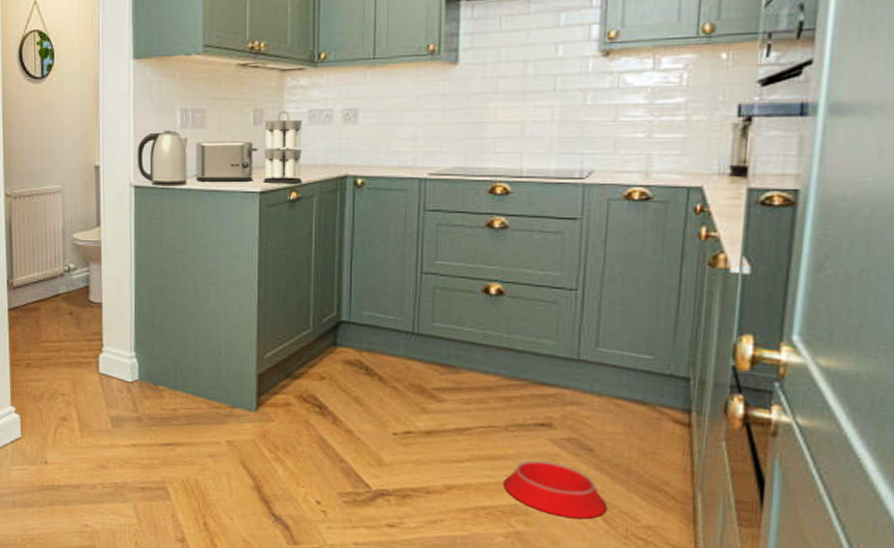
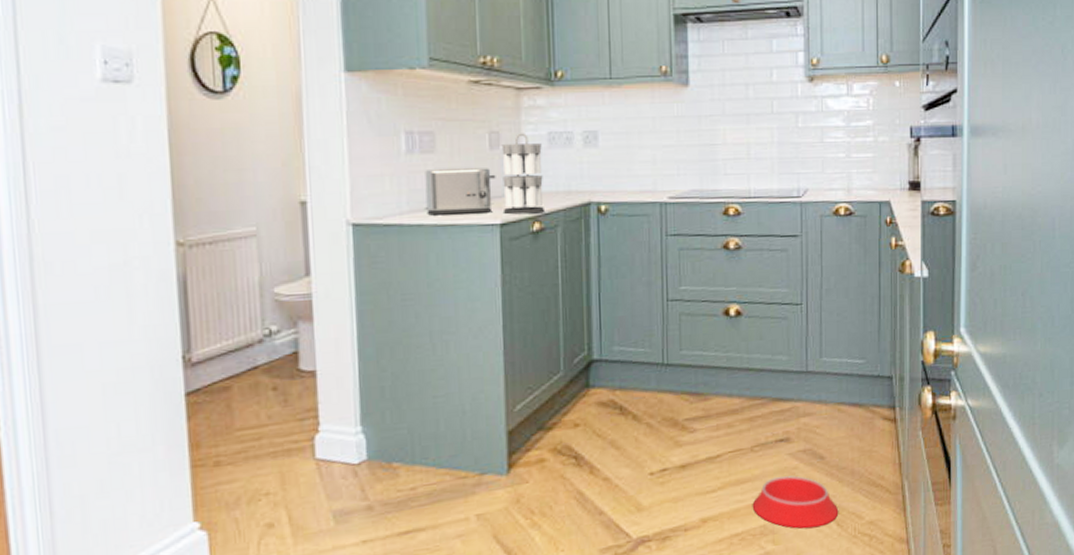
kettle: present [138,130,188,186] -> none [354,156,417,223]

